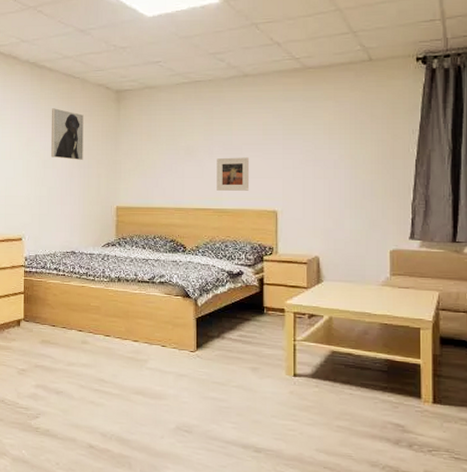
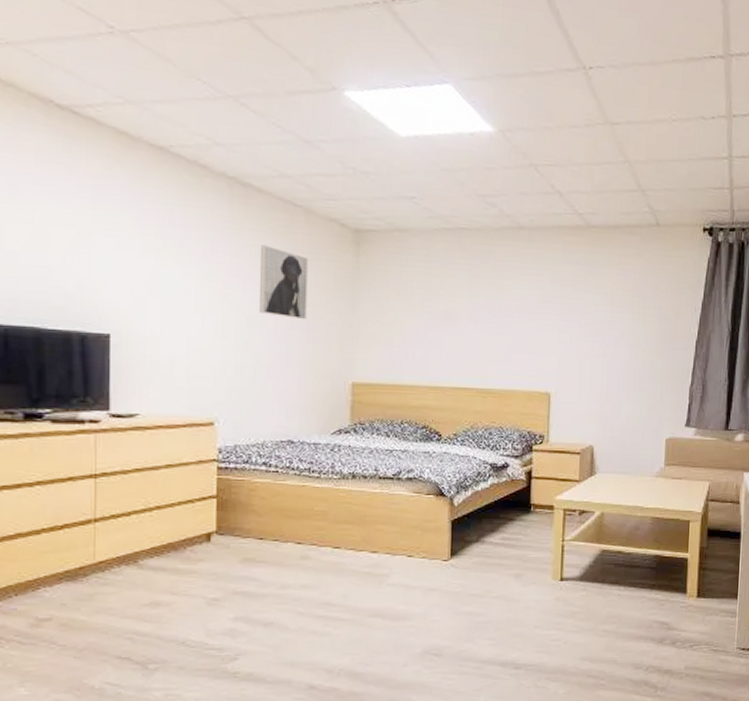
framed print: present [217,157,250,191] -> none [481,326,522,368]

